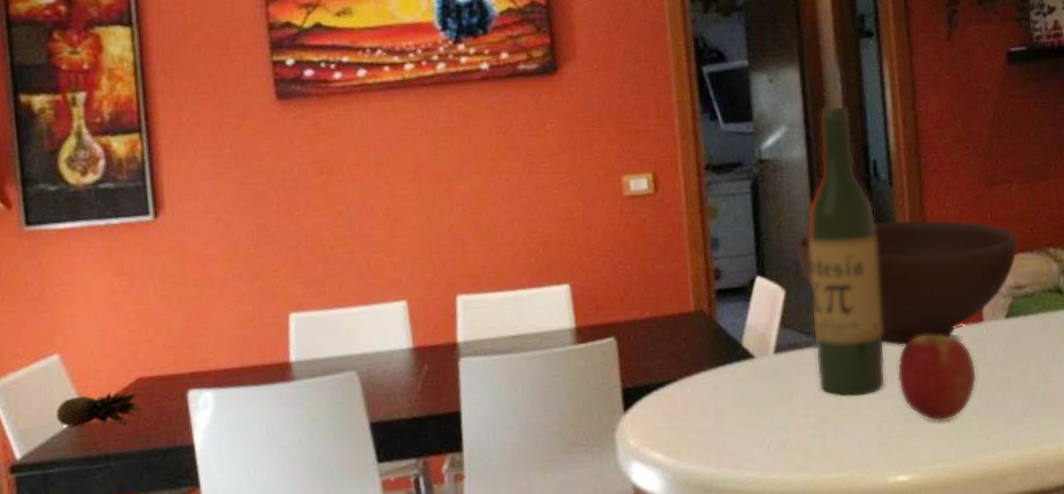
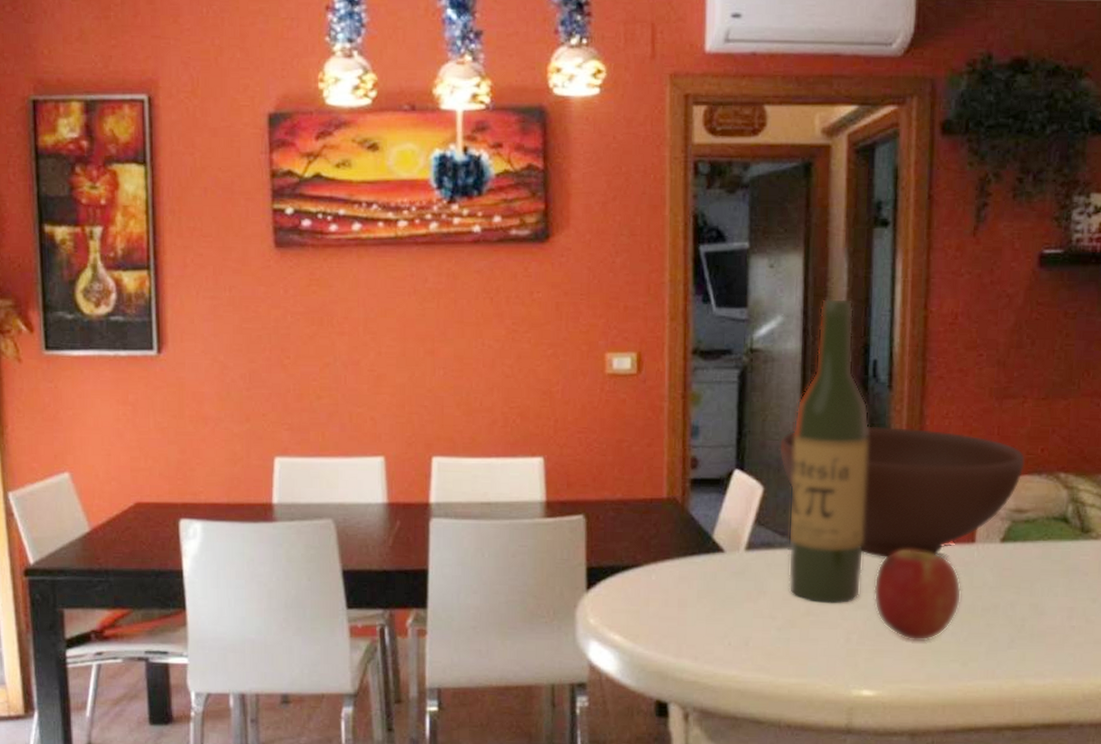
fruit: present [56,391,143,427] -> none [64,512,140,544]

